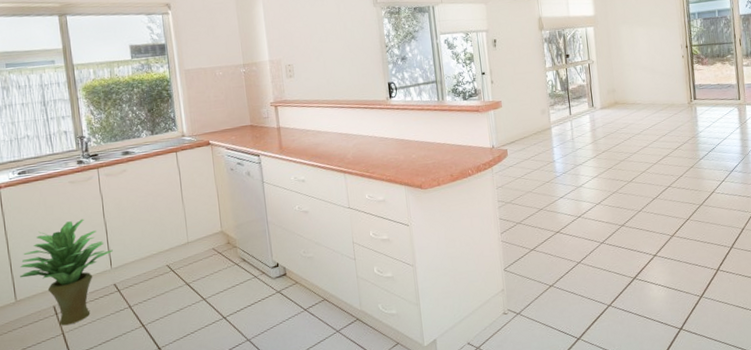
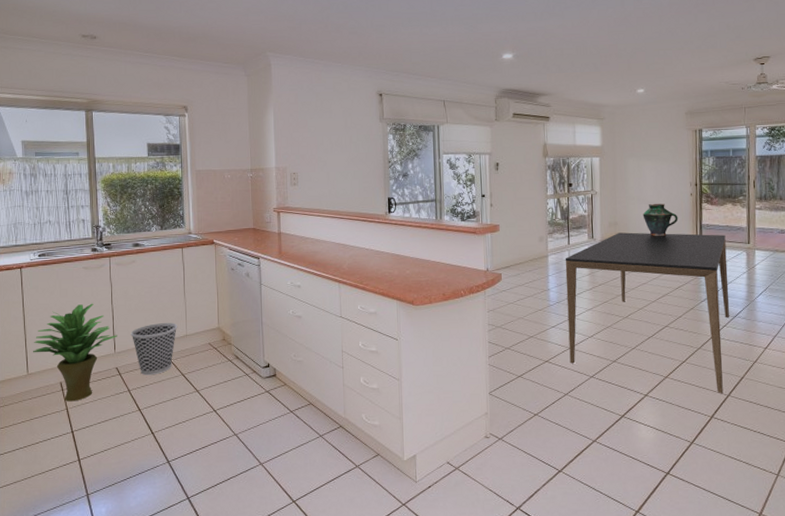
wastebasket: none [127,231,178,289] -> present [131,323,178,376]
dining table: none [568,93,727,247] -> present [565,232,729,394]
vase: none [638,67,673,100] -> present [642,204,678,236]

